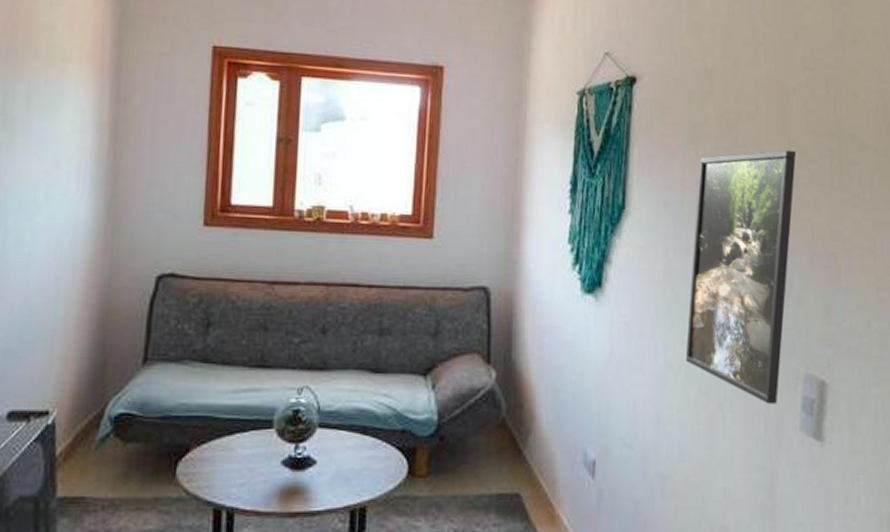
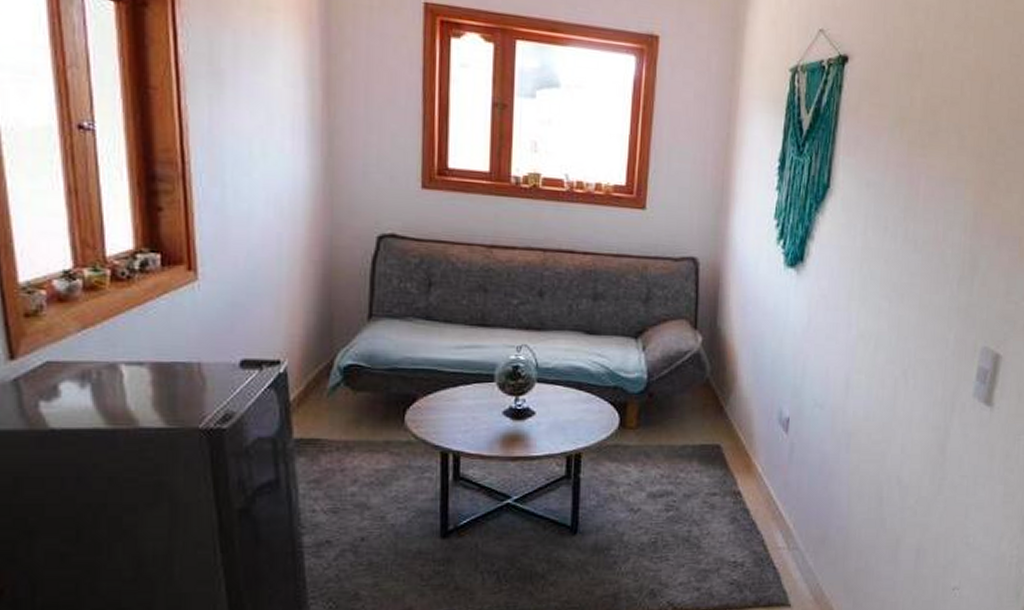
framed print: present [685,149,797,404] -> none [876,136,995,373]

